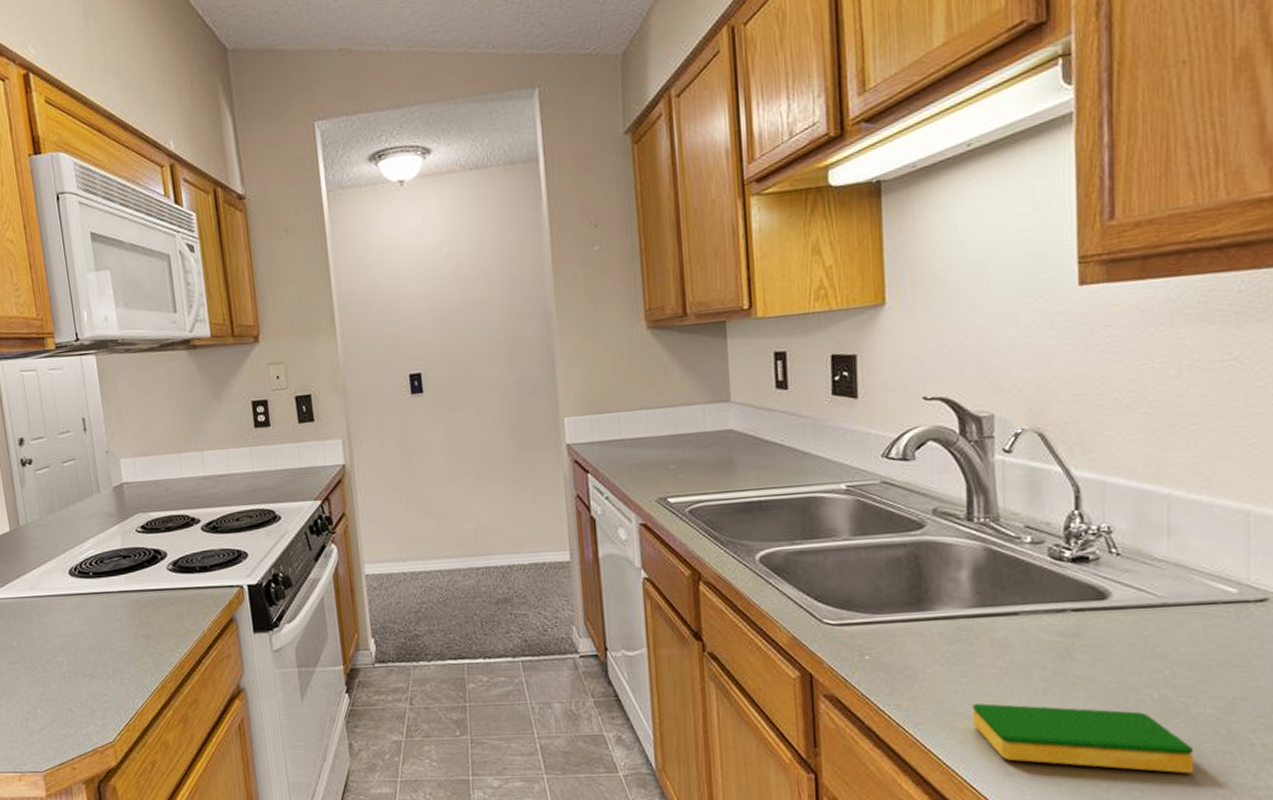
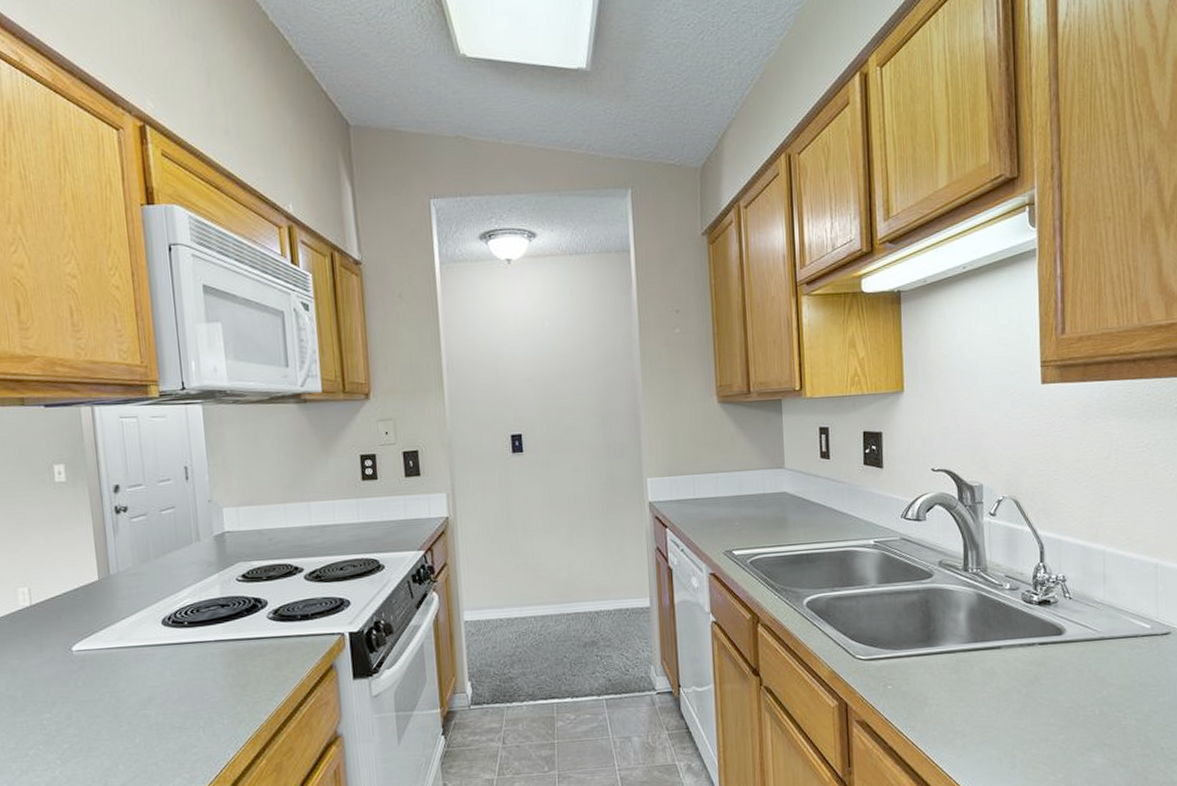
dish sponge: present [972,703,1195,774] -> none [968,723,1124,774]

